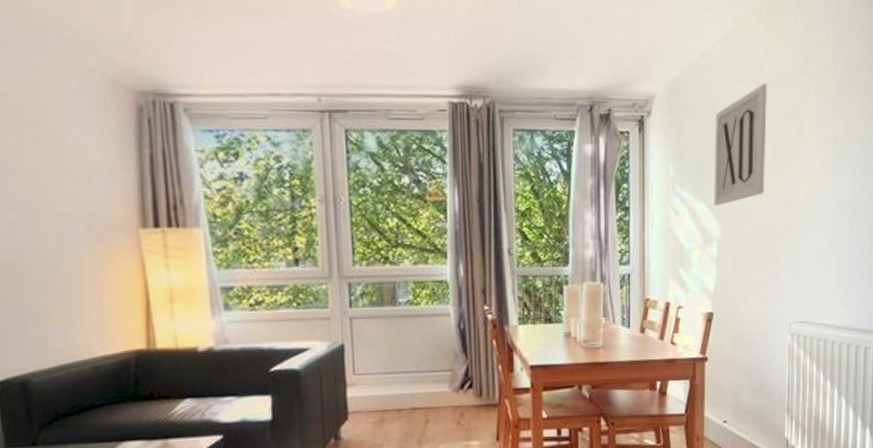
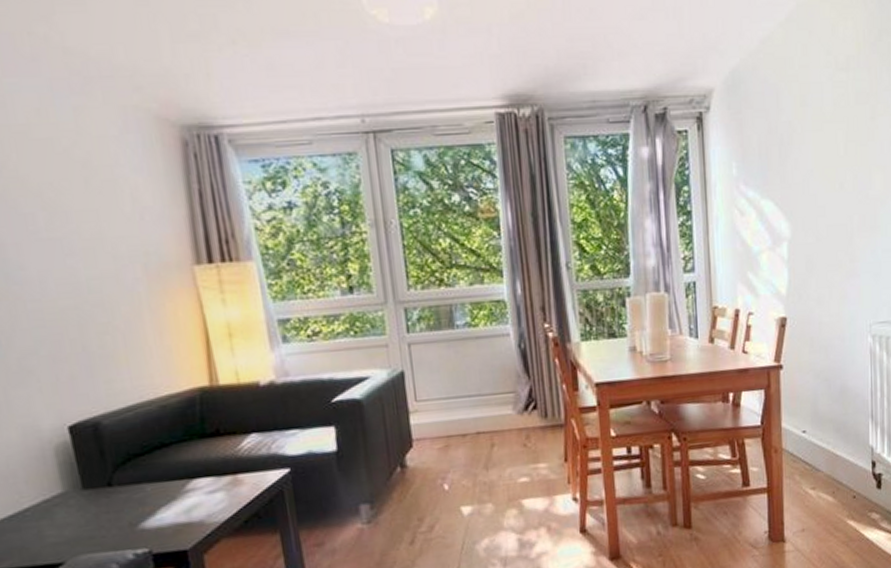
wall art: present [714,83,767,206] -> none [779,67,837,203]

